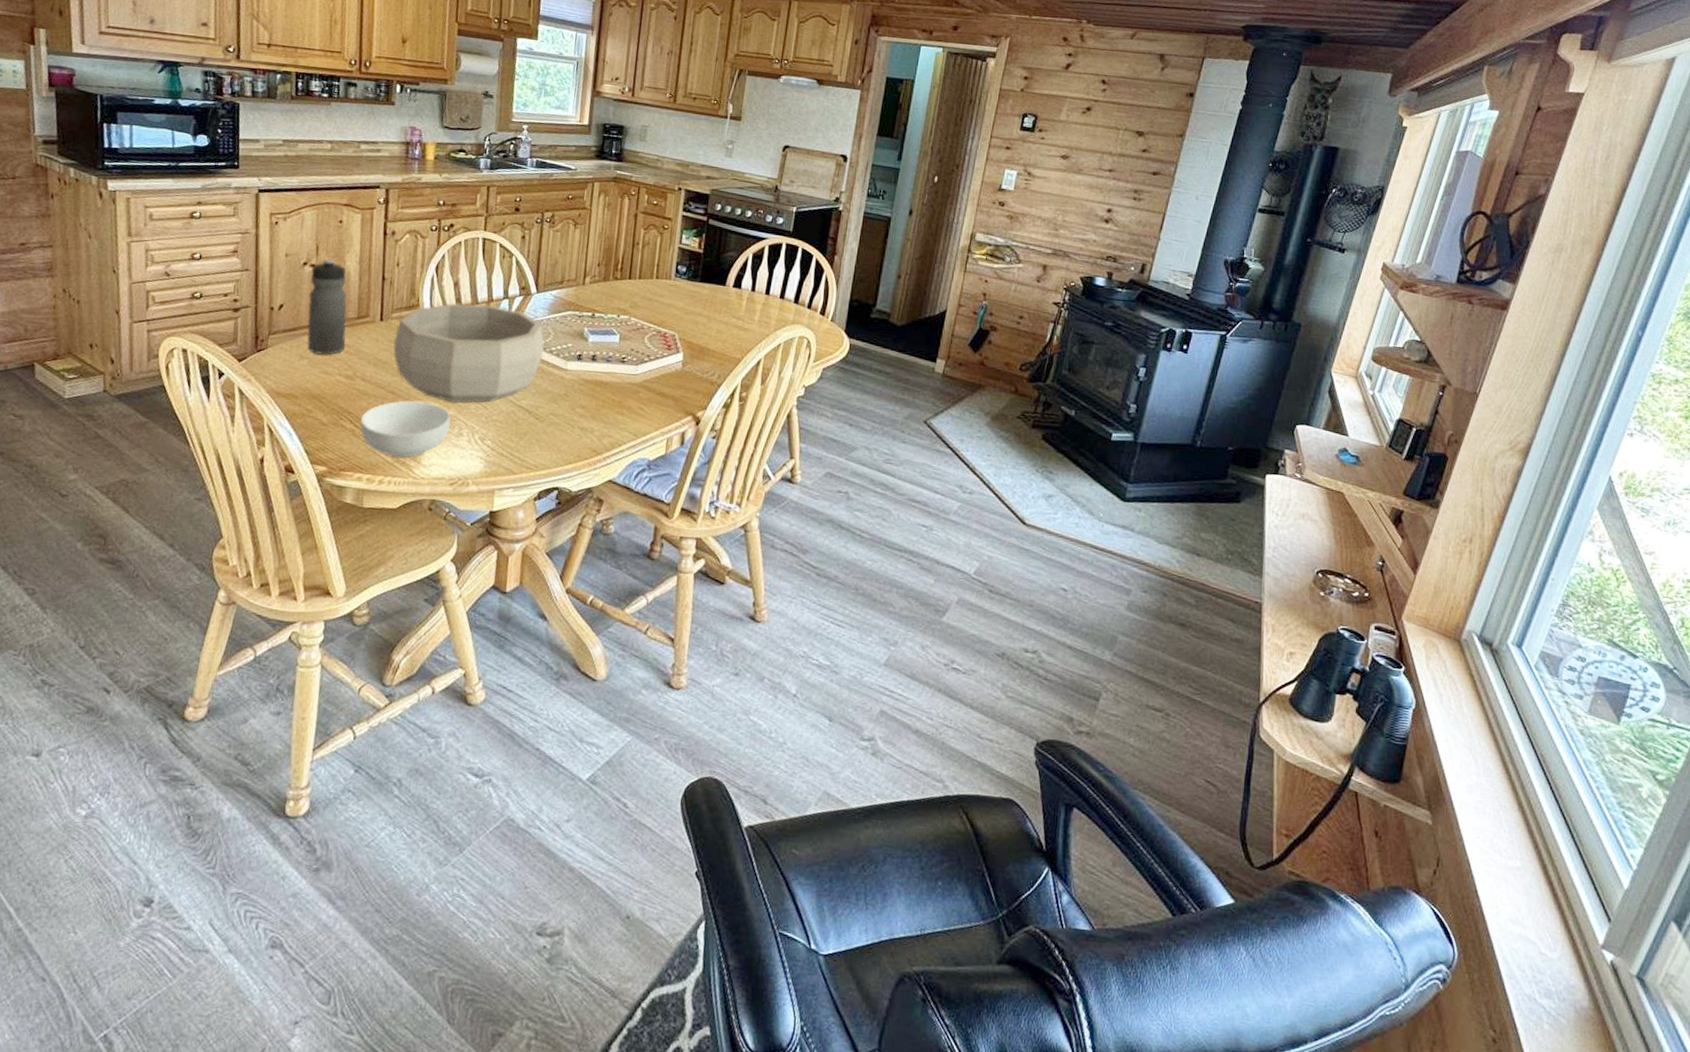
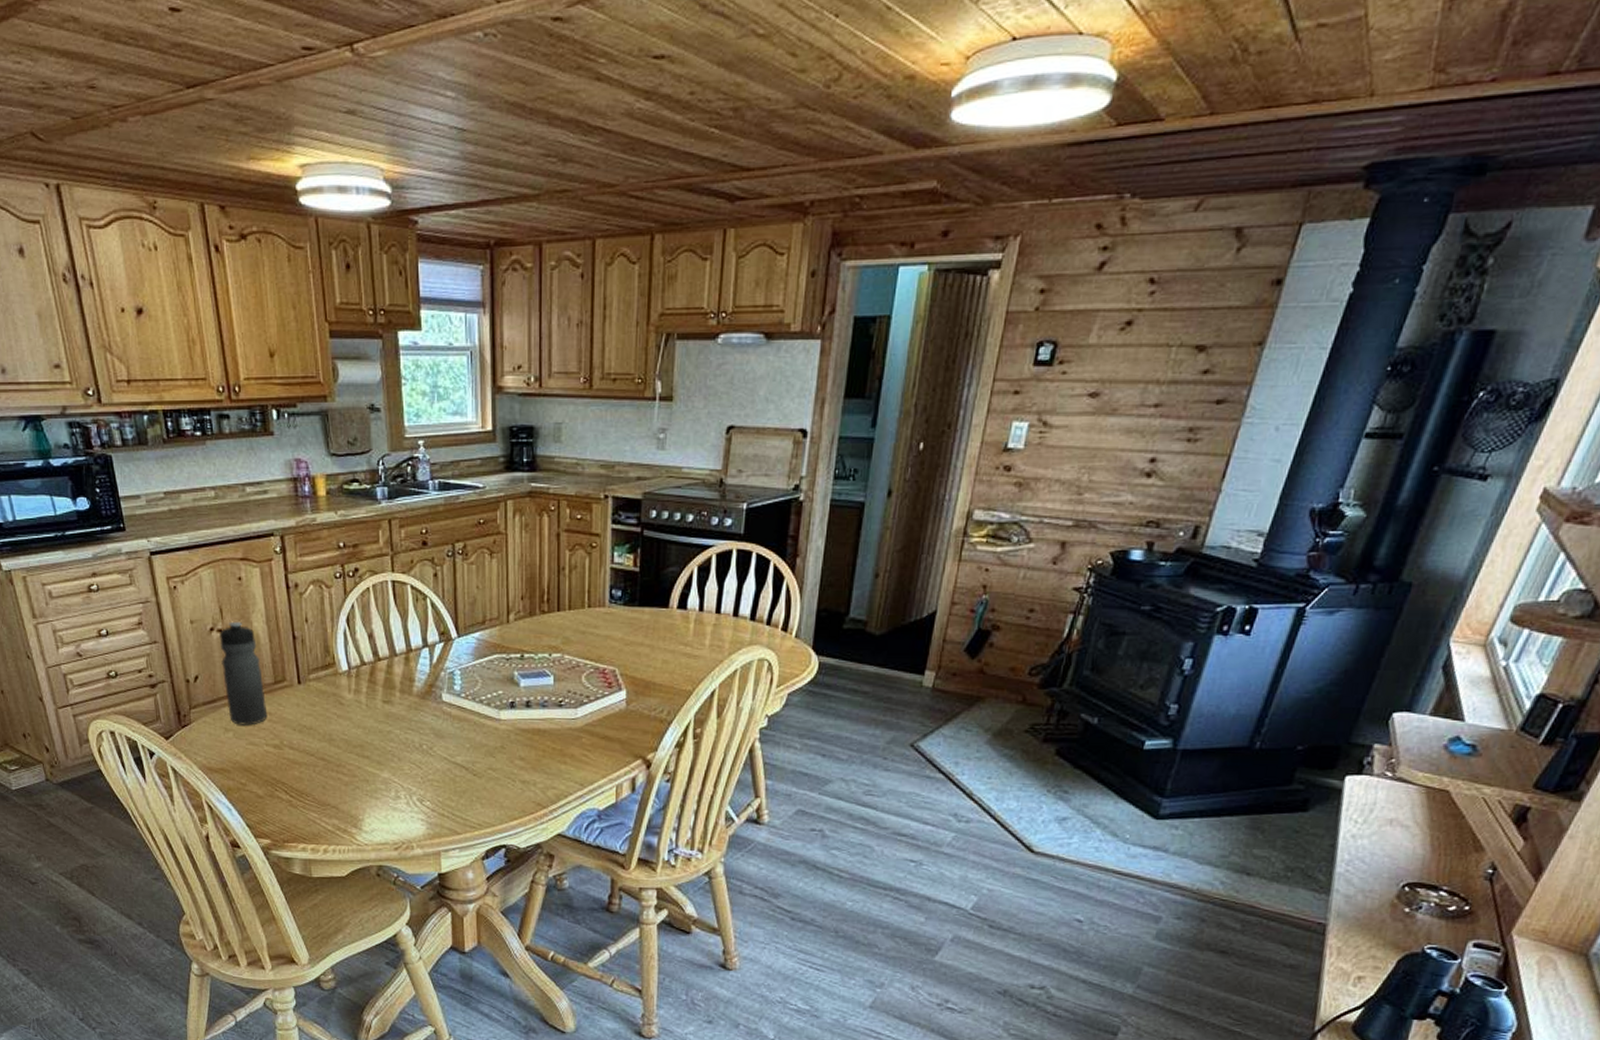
cereal bowl: present [360,400,451,458] -> none [296,765,386,825]
decorative bowl: present [393,303,545,403] -> none [315,656,474,764]

